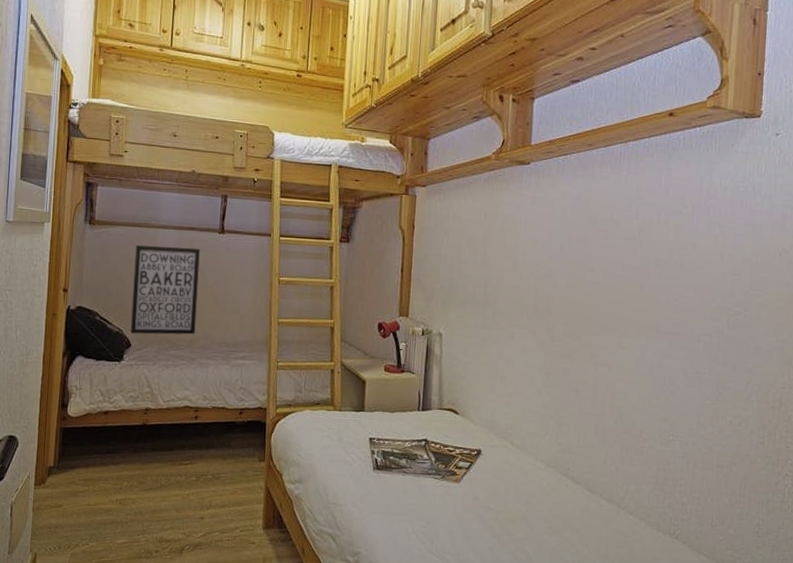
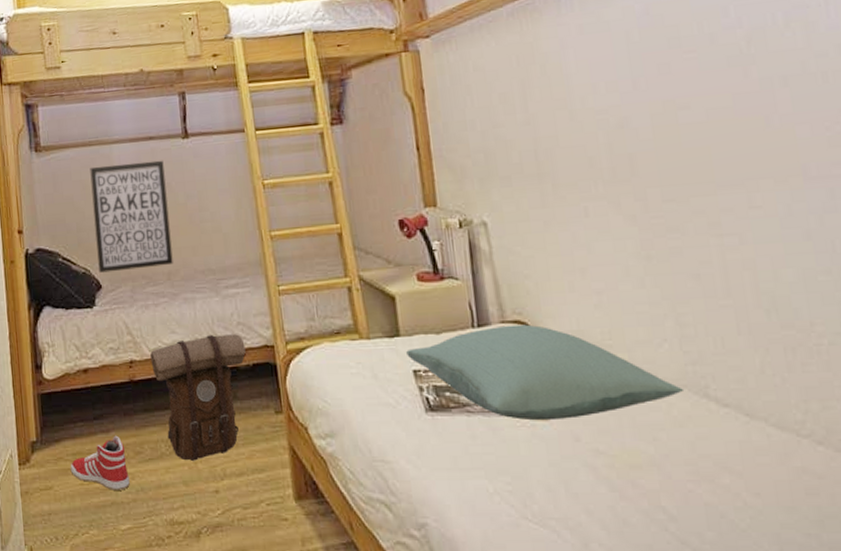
sneaker: none [80,467,131,512] -> present [70,435,130,490]
backpack: none [163,395,243,493] -> present [150,334,246,461]
pillow: none [367,411,554,484] -> present [406,324,685,421]

